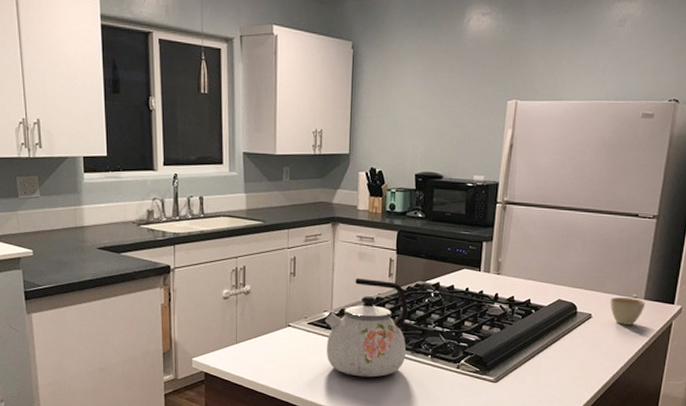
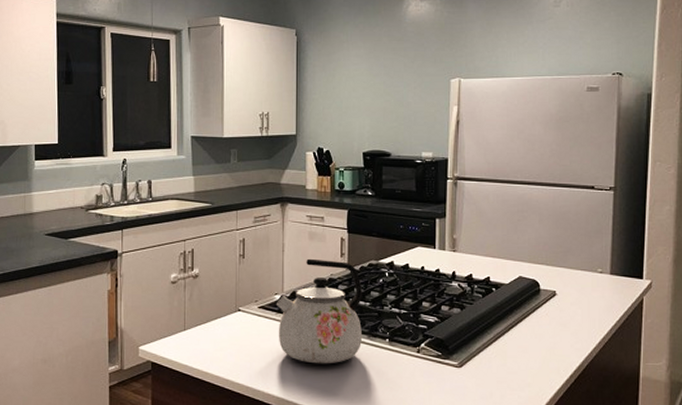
cup: present [610,297,646,325] -> none [574,272,613,302]

